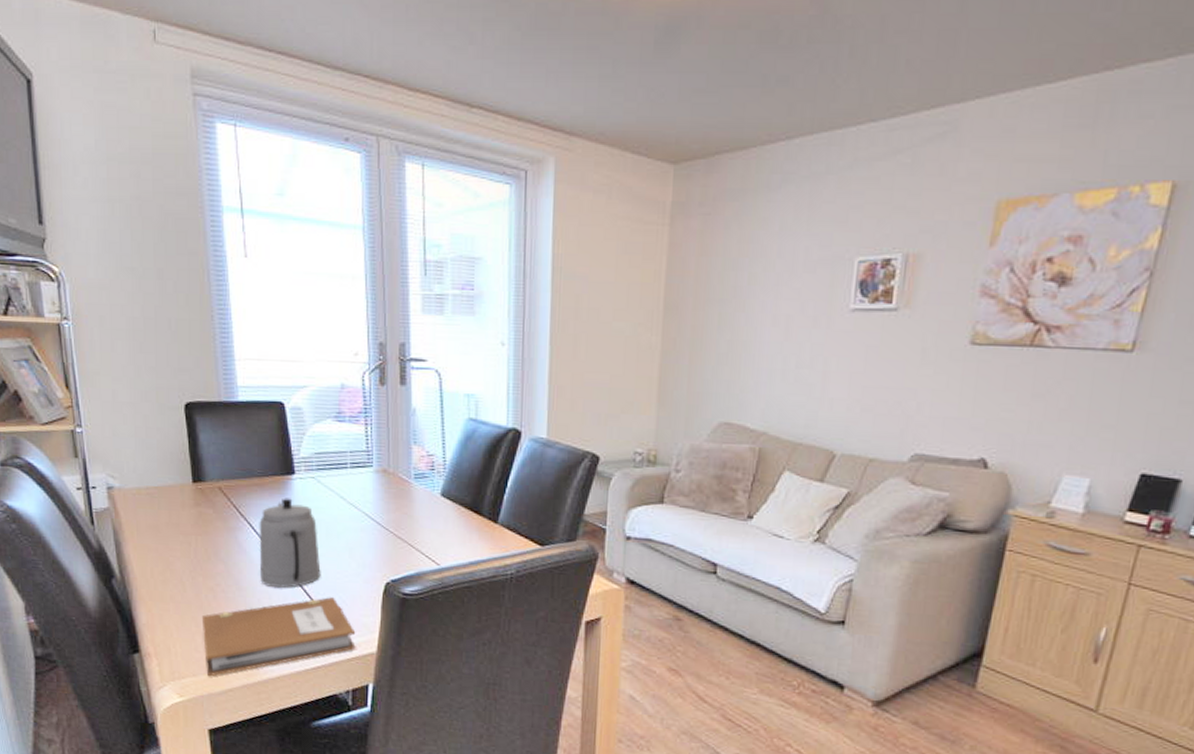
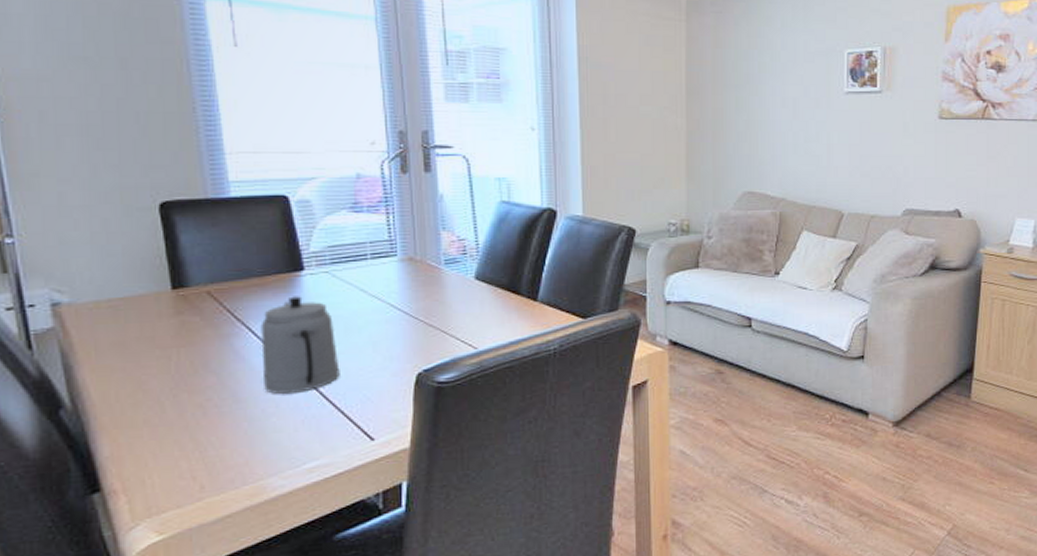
notebook: present [201,597,356,677] -> none [187,396,385,506]

